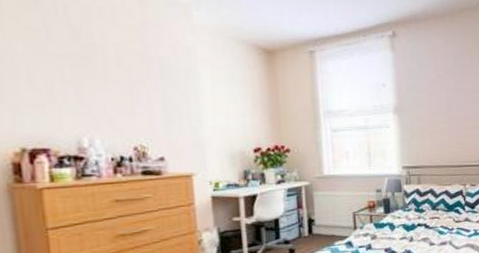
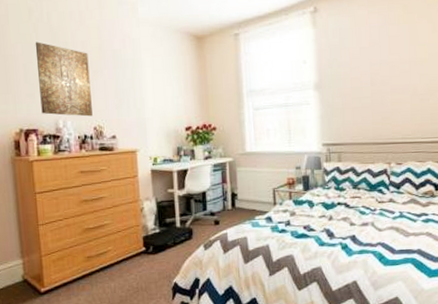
wall art: none [44,39,132,135] -> present [35,42,93,117]

